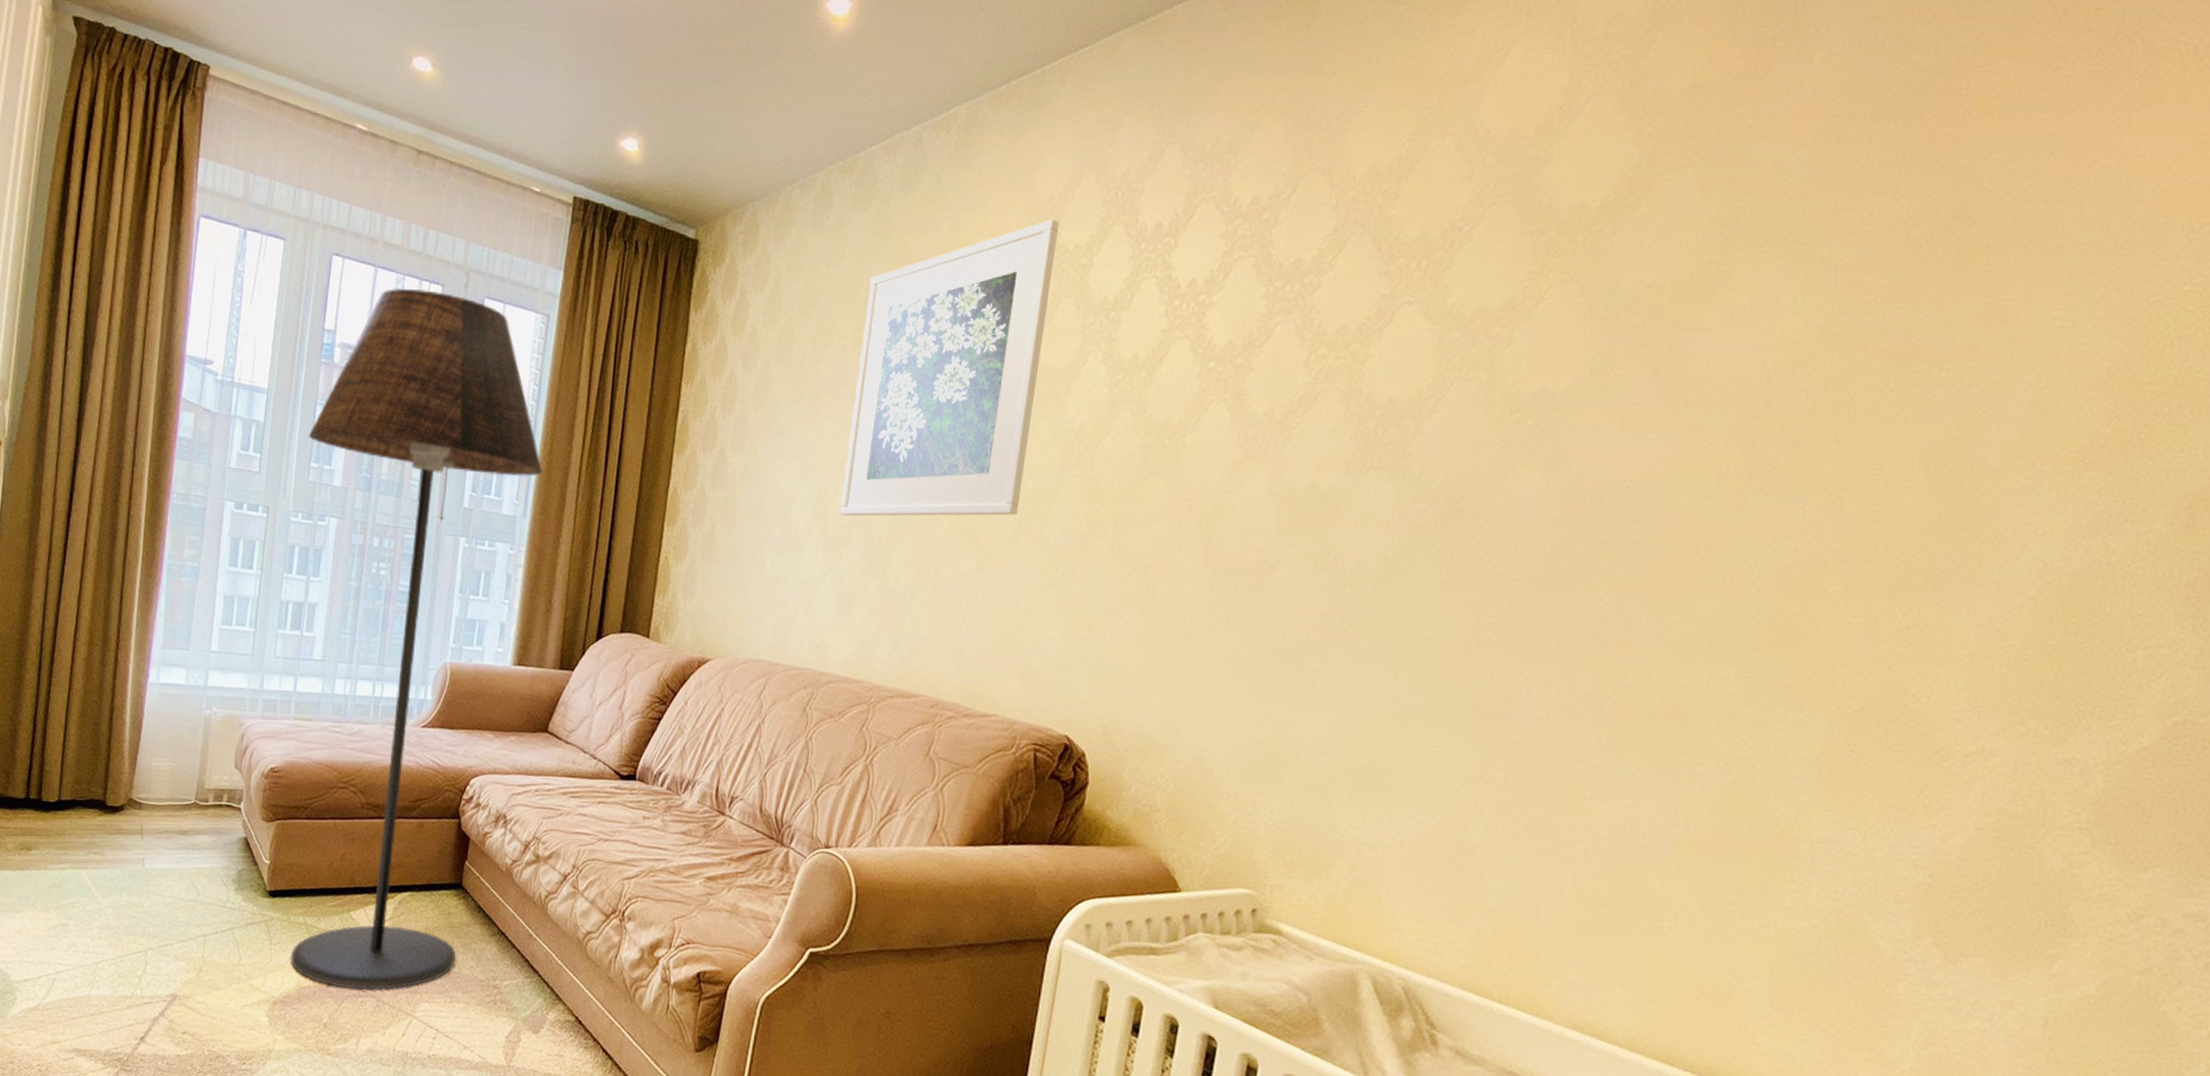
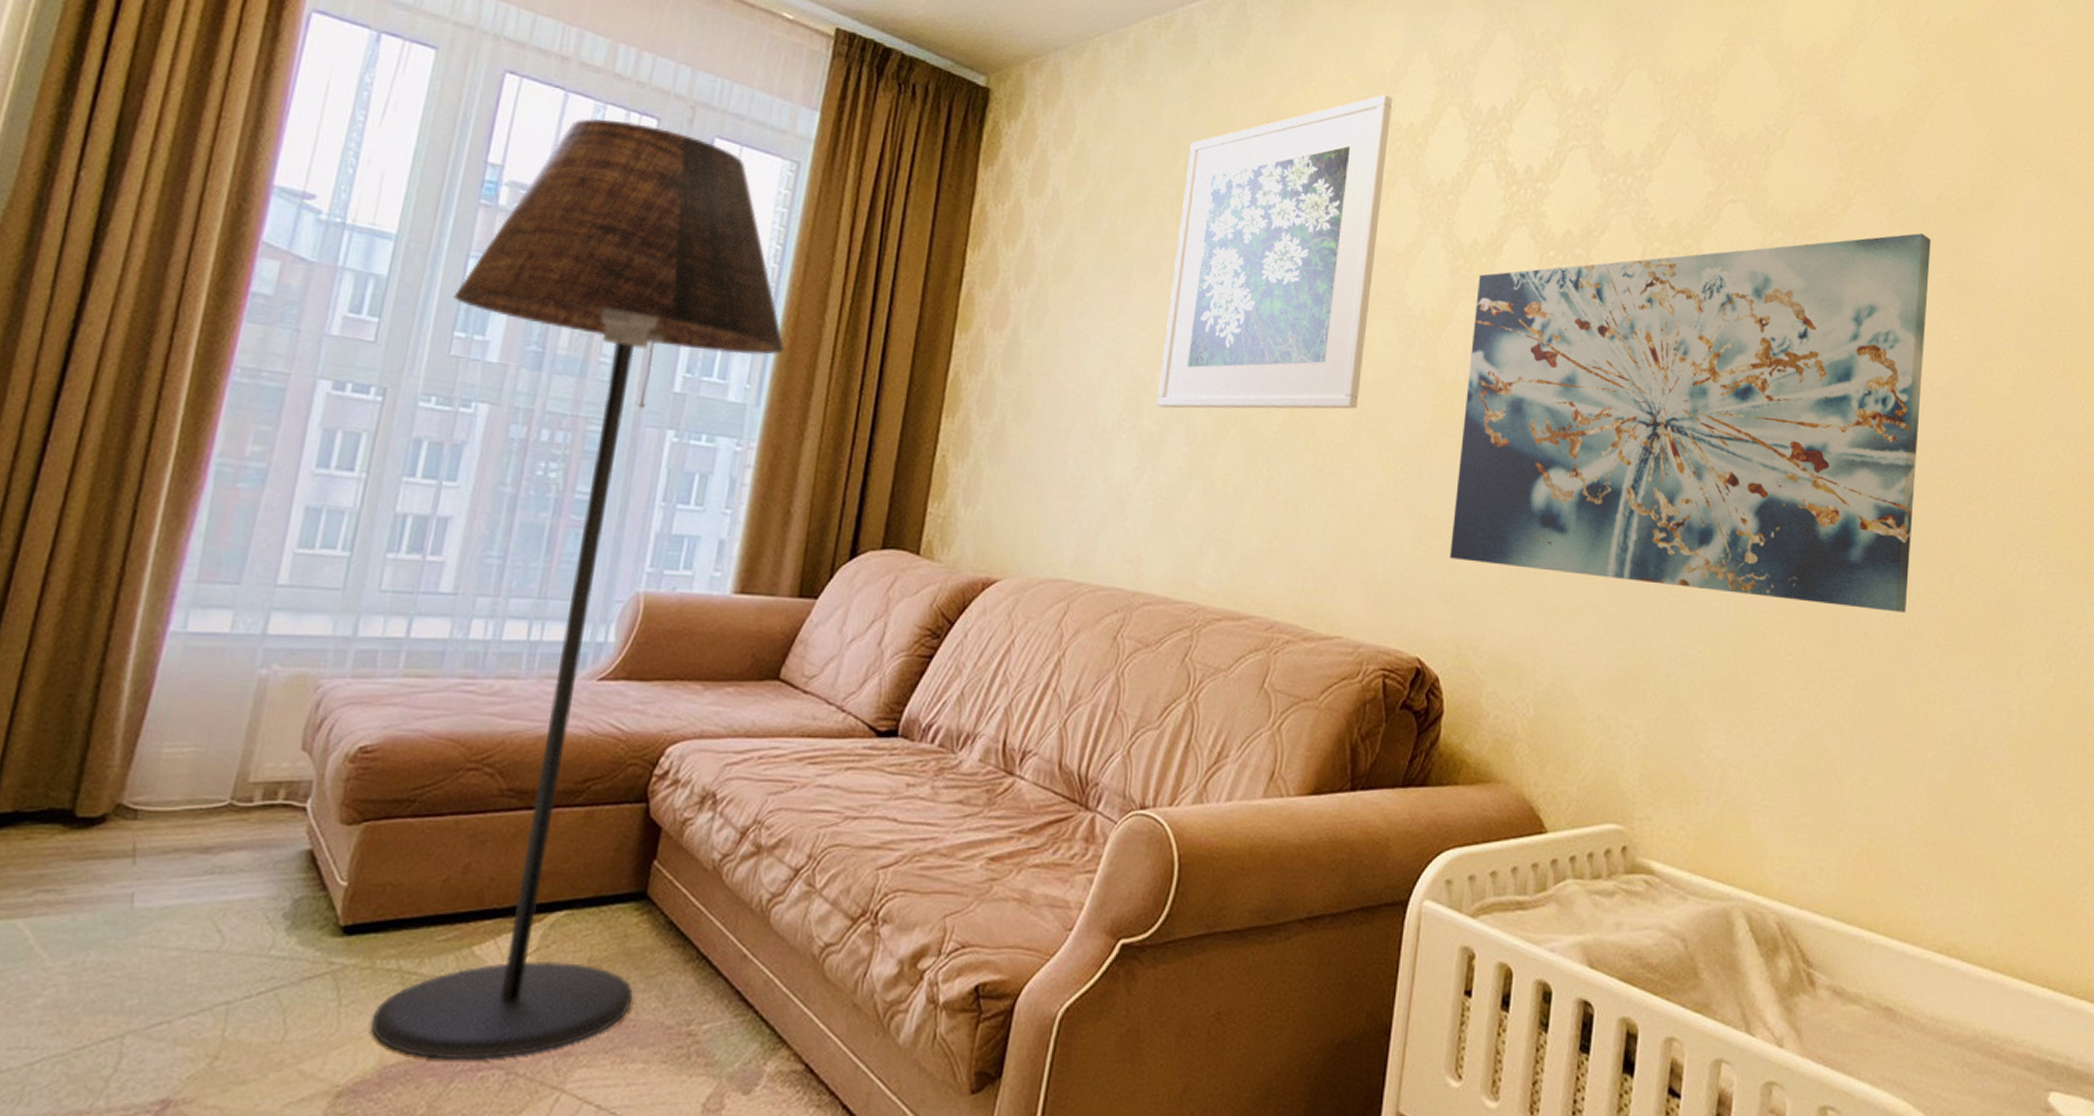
wall art: none [1099,326,1635,711] -> present [1450,233,1931,613]

